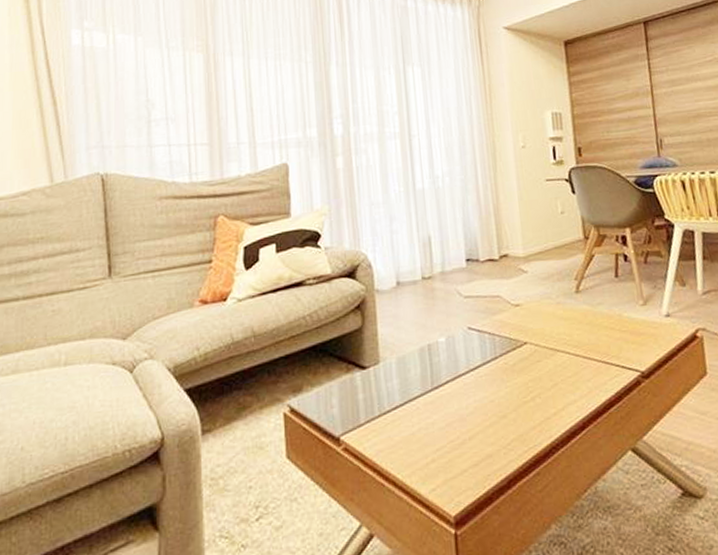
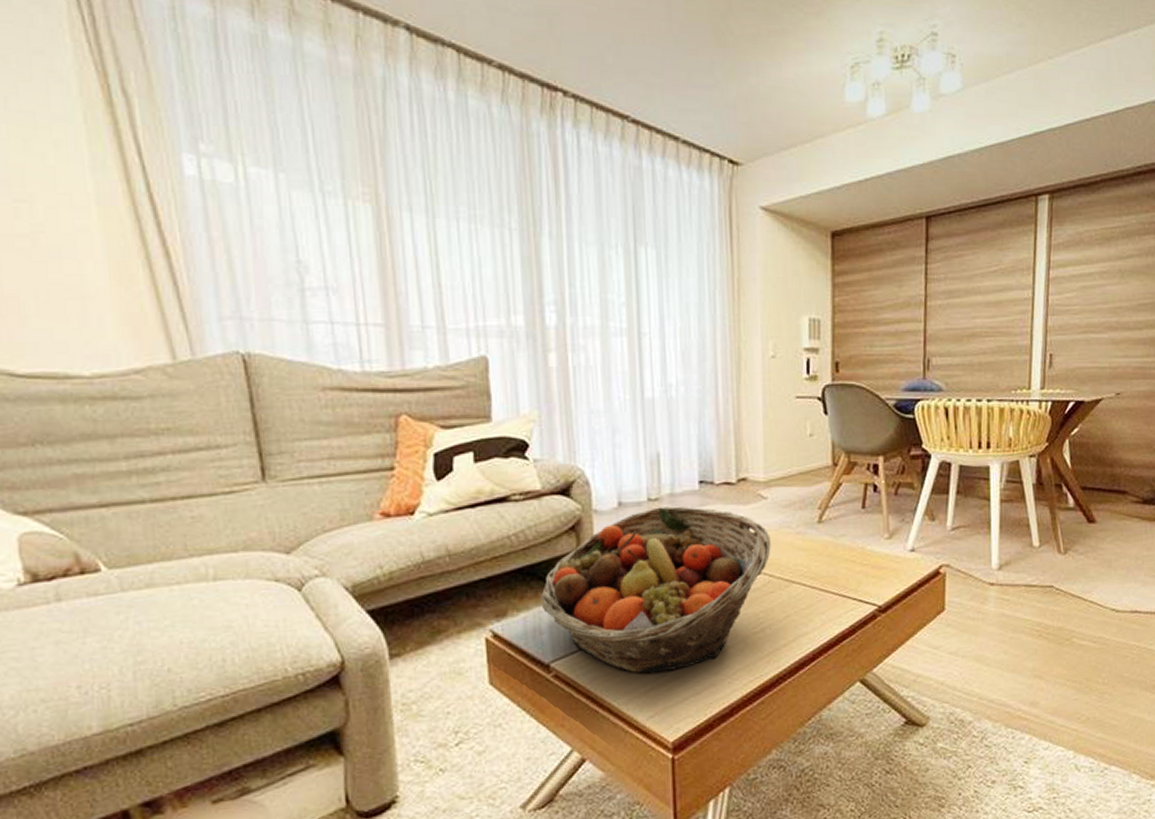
fruit basket: none [331,283,535,446] -> present [540,506,771,674]

